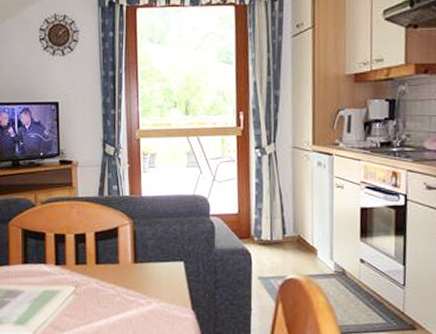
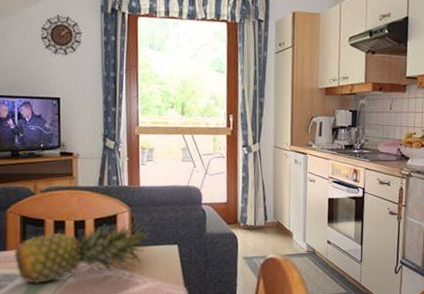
fruit: none [16,234,153,301] -> present [14,220,150,284]

